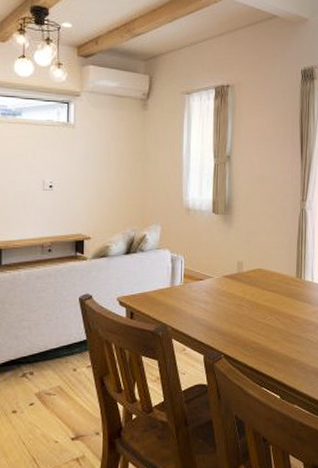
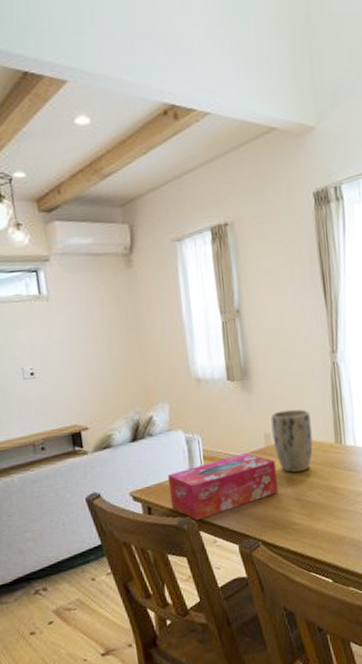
tissue box: none [150,276,244,330] -> present [167,453,278,521]
plant pot: none [244,244,278,298] -> present [270,409,313,473]

